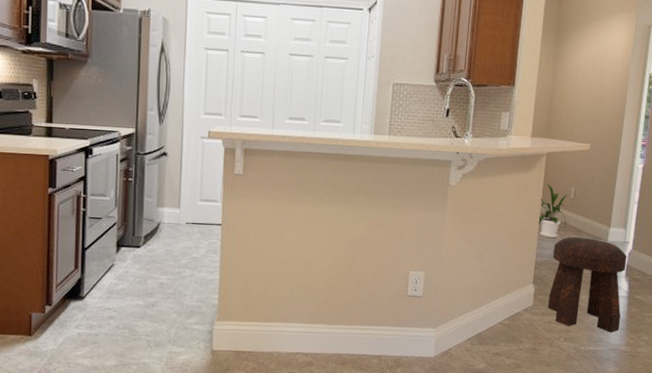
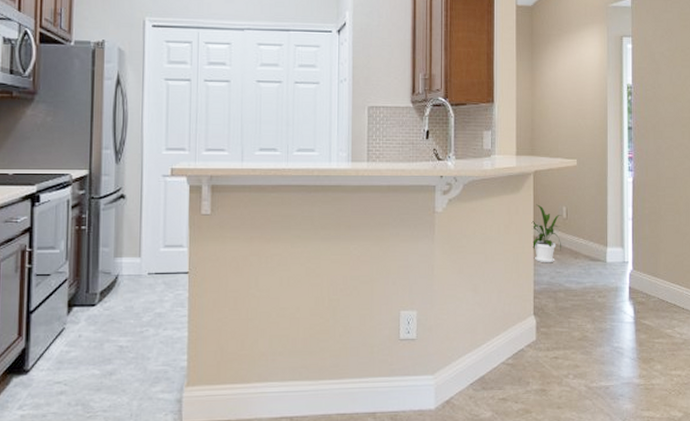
stool: present [548,236,628,332] -> none [551,259,630,364]

